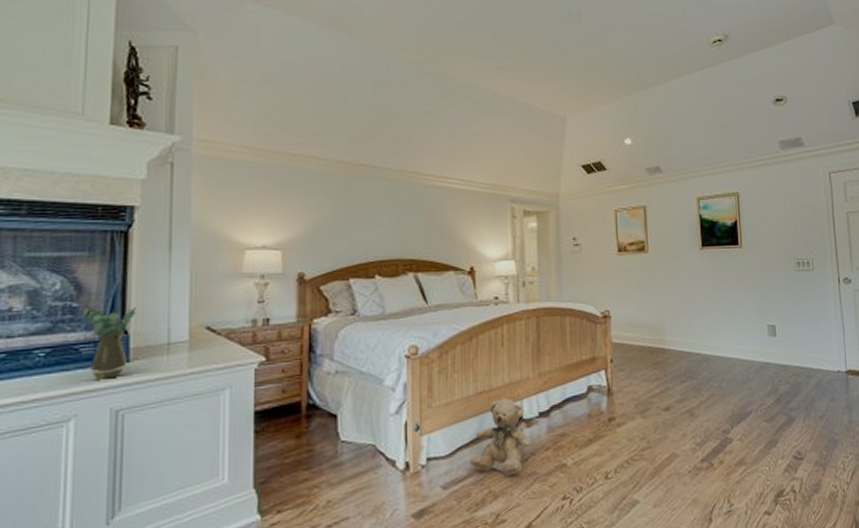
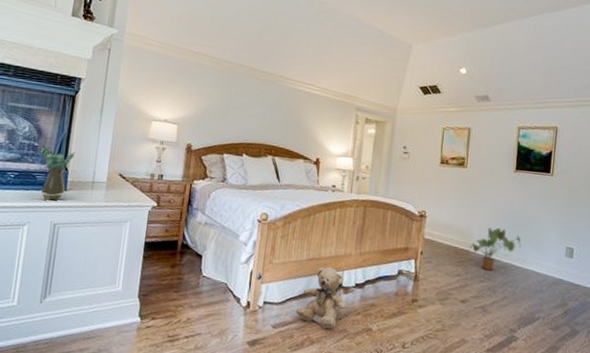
house plant: none [665,315,720,367] -> present [470,227,521,271]

